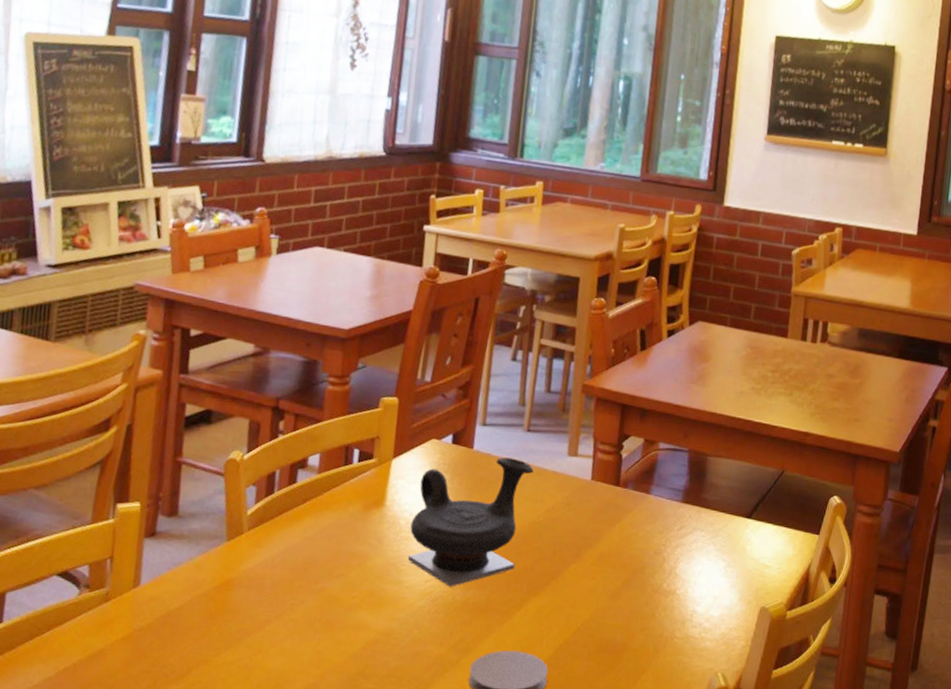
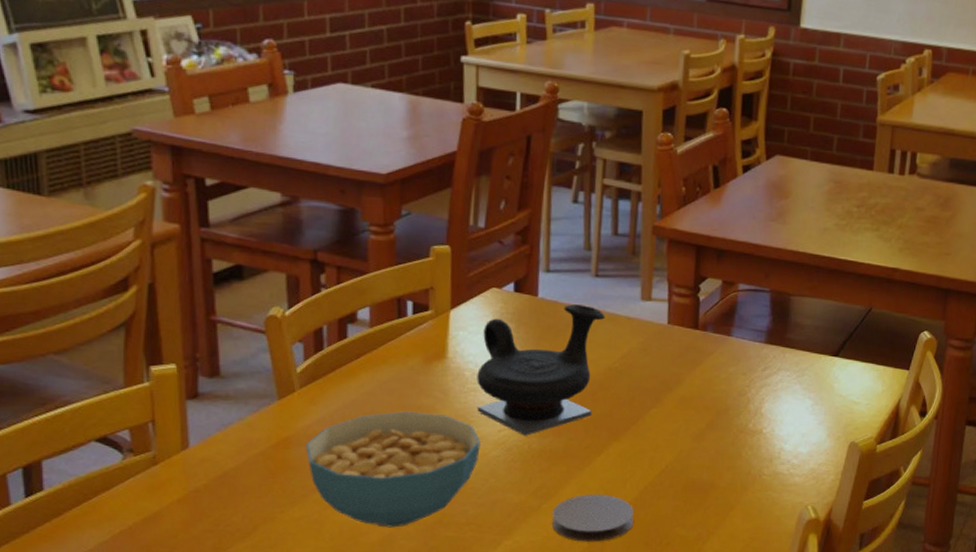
cereal bowl: none [246,557,408,677] -> present [306,411,481,528]

